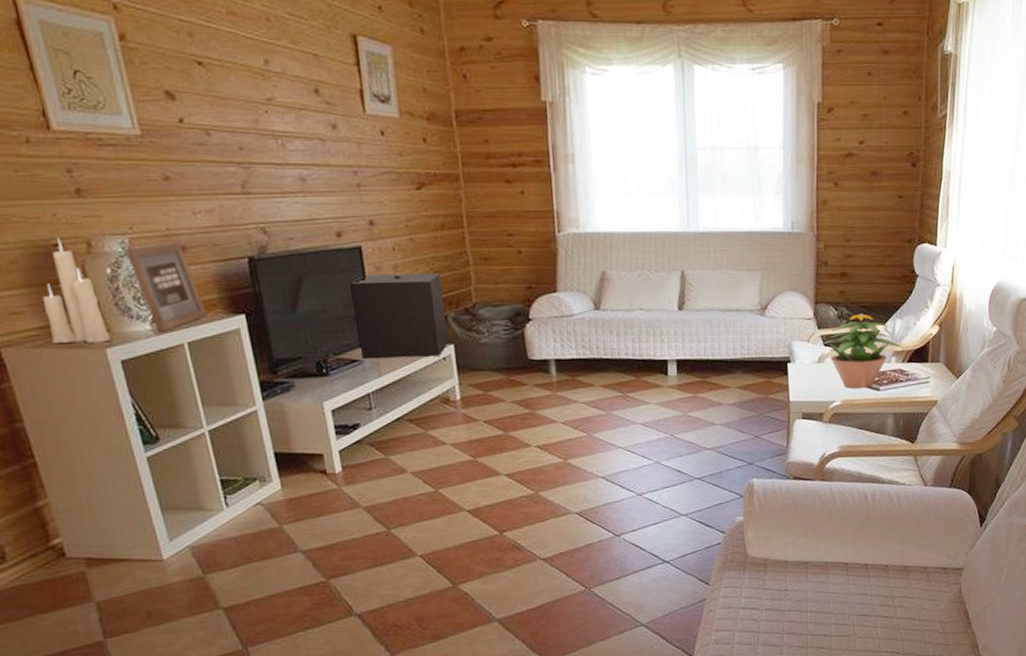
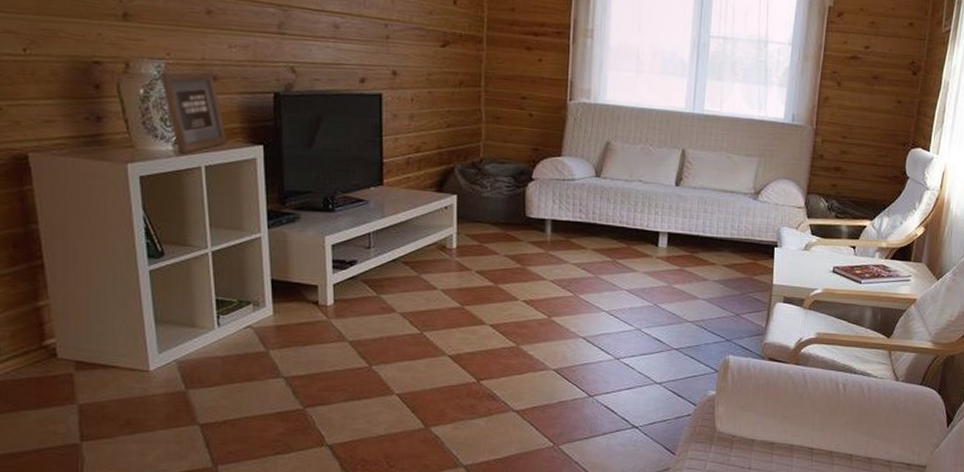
candle: present [42,239,111,343] -> none [75,57,133,158]
subwoofer: present [350,273,449,359] -> none [366,120,453,205]
potted flower: present [820,313,903,389] -> none [807,208,888,280]

